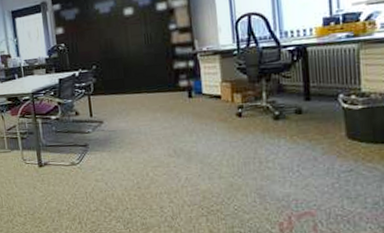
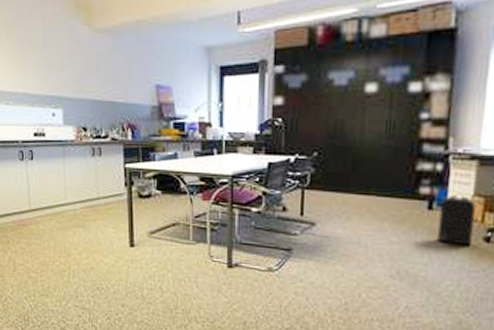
backpack: none [198,82,227,122] -> present [437,194,476,246]

